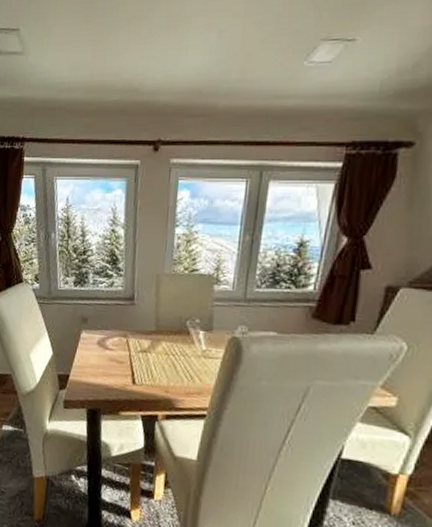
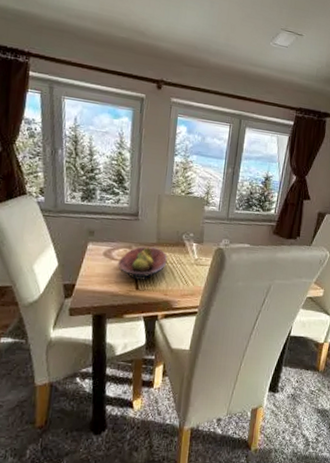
fruit bowl: none [112,335,169,375] -> present [118,246,168,281]

